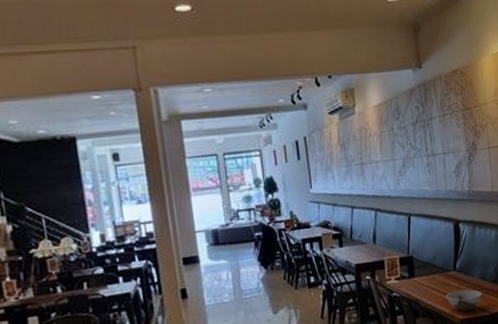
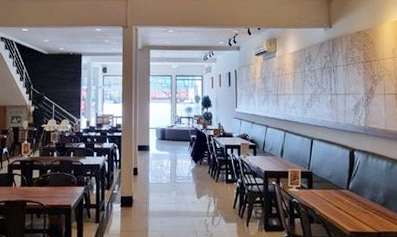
bowl: present [445,289,482,312] -> none [337,206,371,226]

